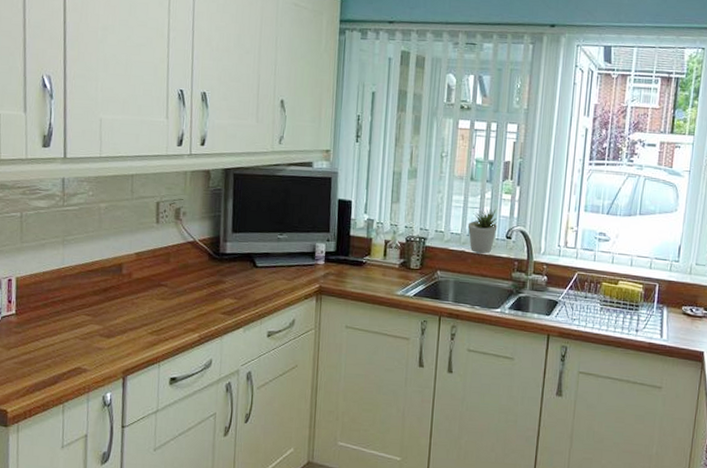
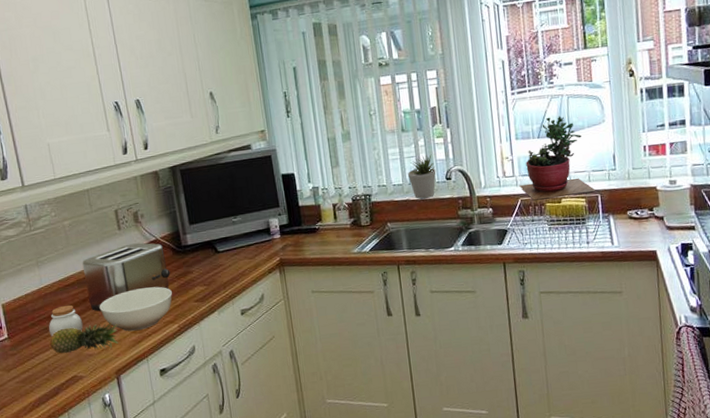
fruit: none [59,315,135,346] -> present [50,323,118,354]
jar: none [60,291,99,322] -> present [48,305,84,337]
toaster: none [109,240,202,305] -> present [82,242,171,312]
bowl: none [119,288,200,333] -> present [99,286,173,332]
succulent plant: none [578,195,655,279] -> present [519,116,596,201]

